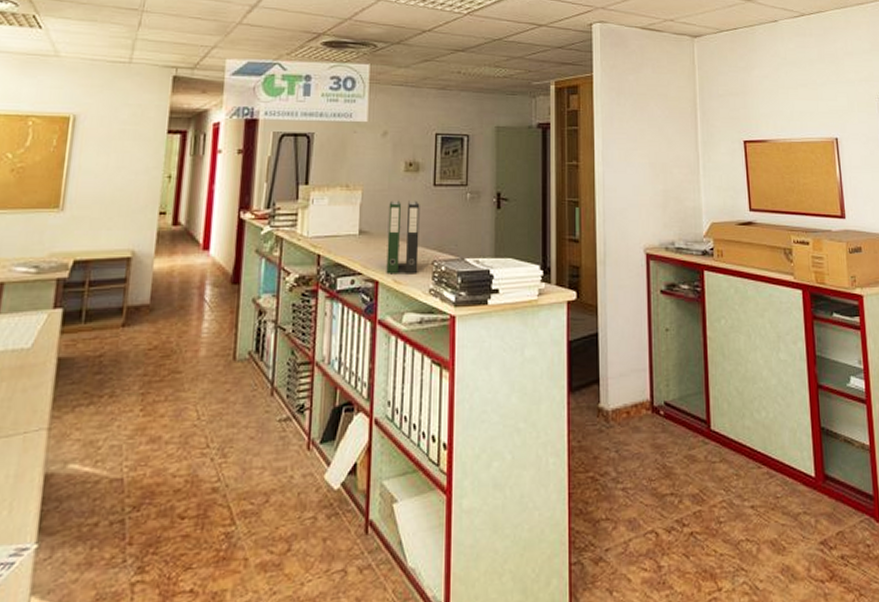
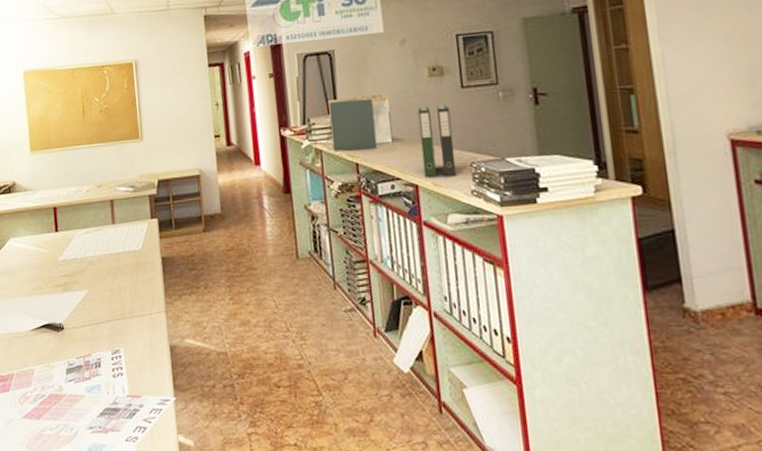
binder: none [296,187,345,240] -> present [328,99,377,152]

